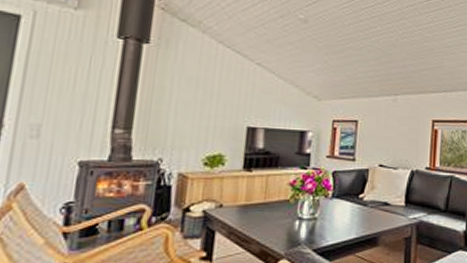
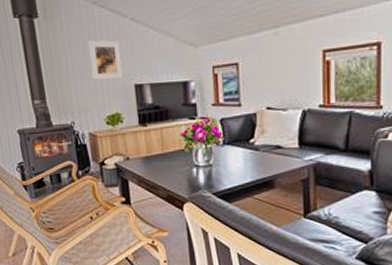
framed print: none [199,76,239,119] -> present [88,40,123,80]

